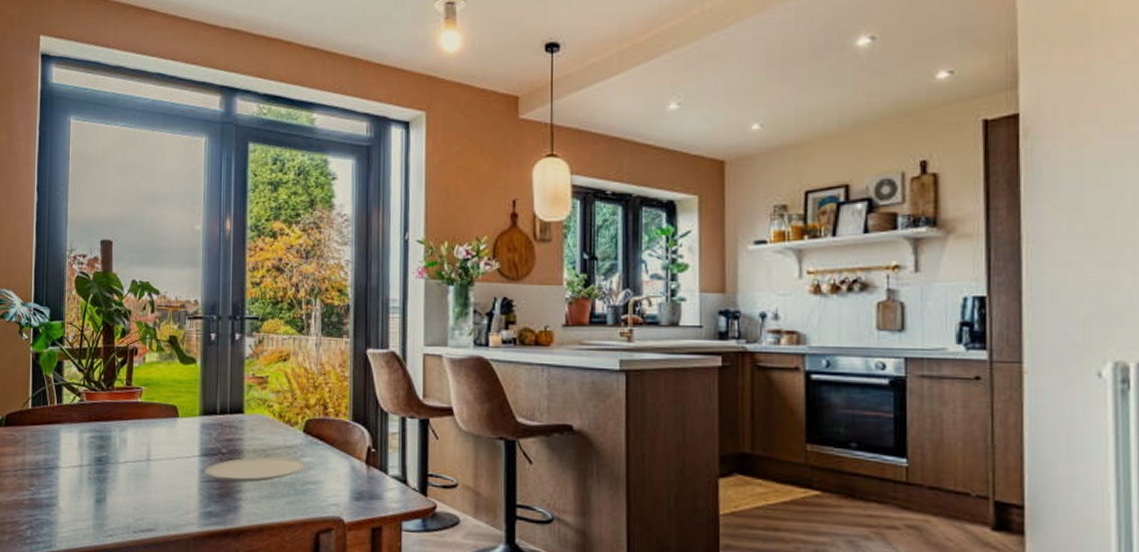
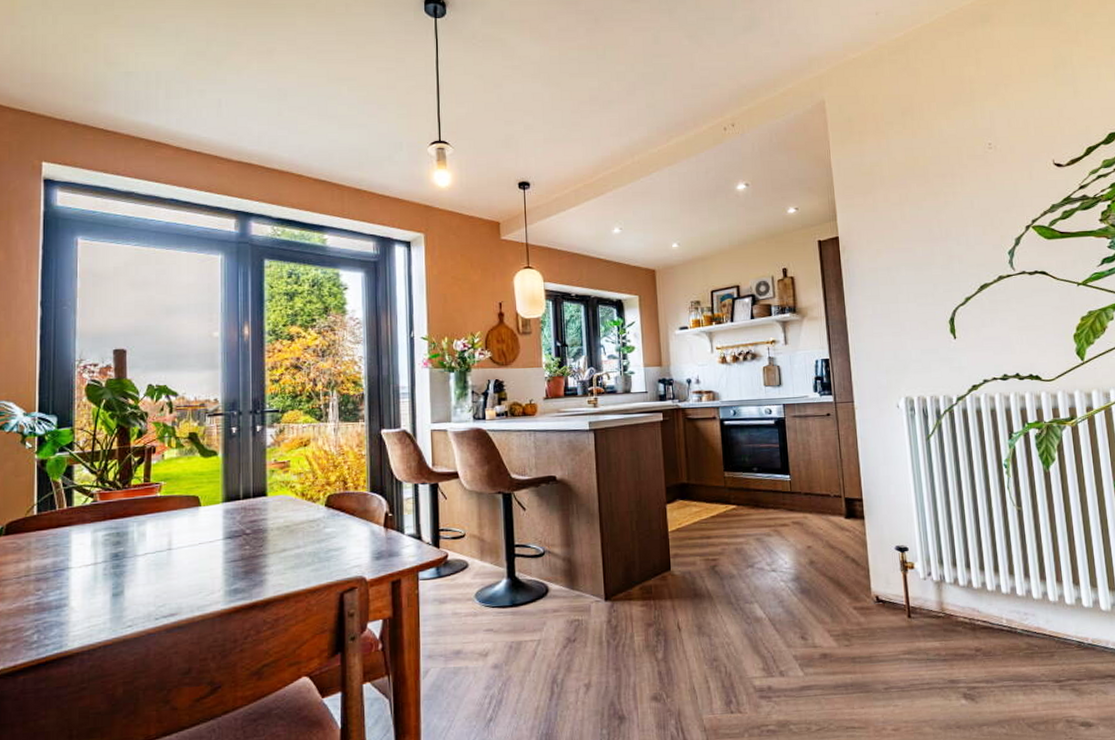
plate: present [205,456,307,482] -> none [229,530,329,559]

